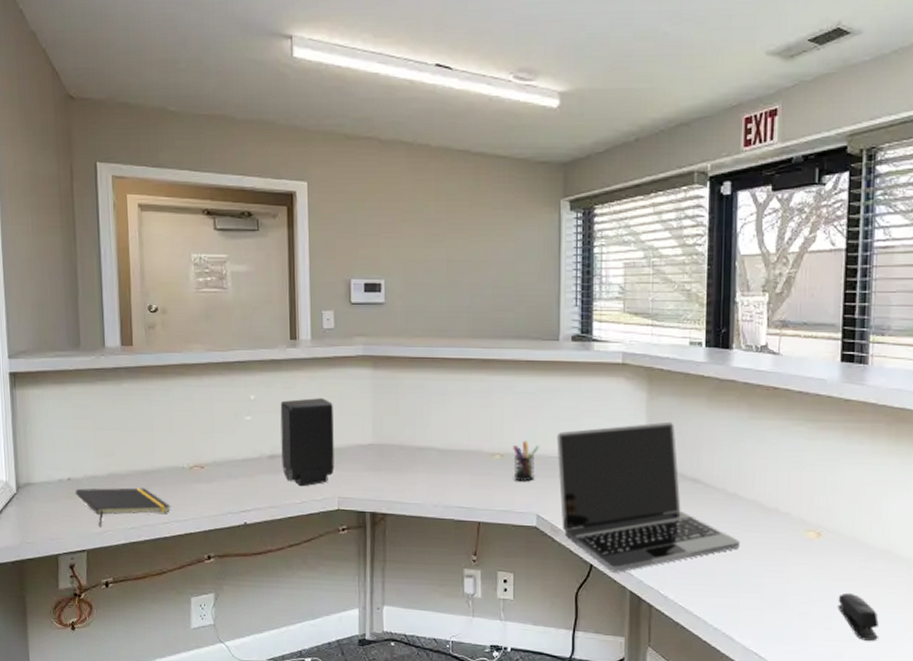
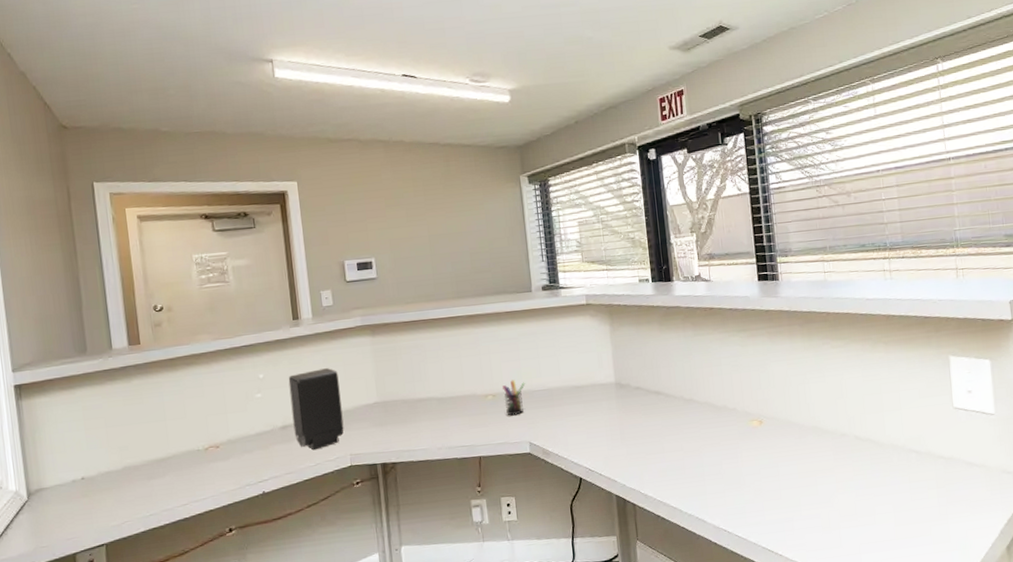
notepad: present [75,487,171,528] -> none [89,475,189,520]
laptop: present [557,421,740,573] -> none [539,347,700,482]
stapler: present [838,592,879,641] -> none [783,466,819,504]

